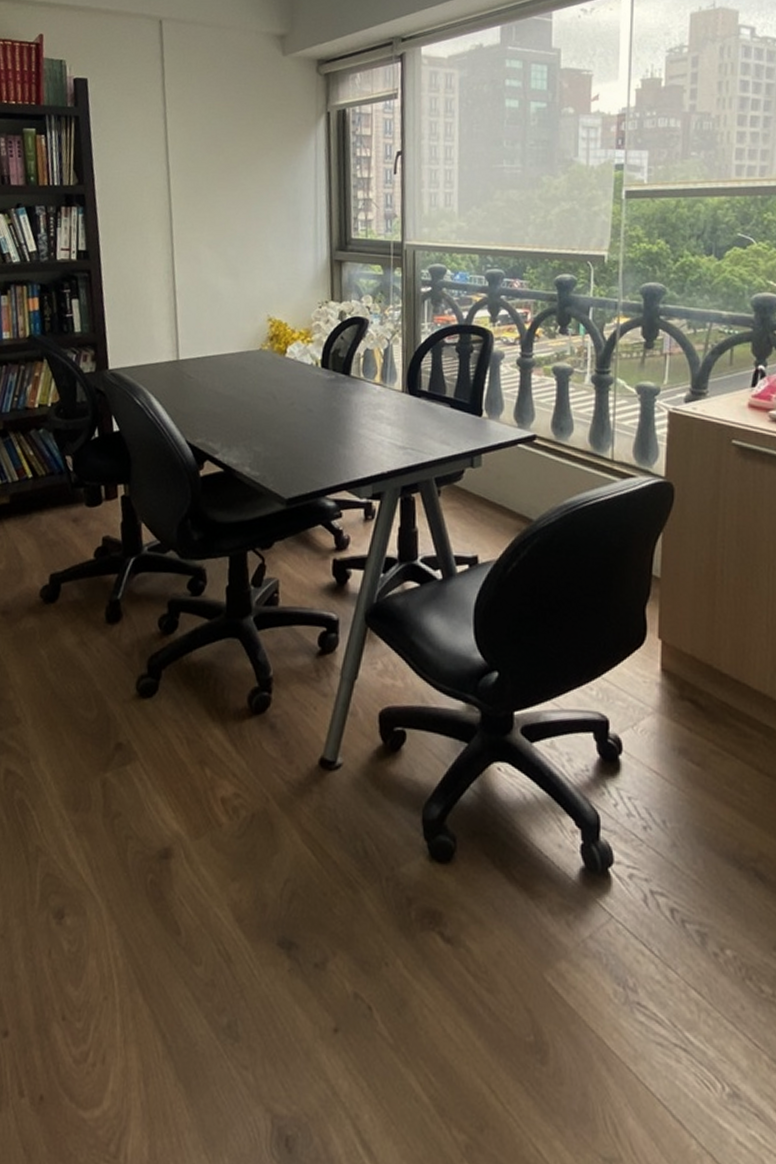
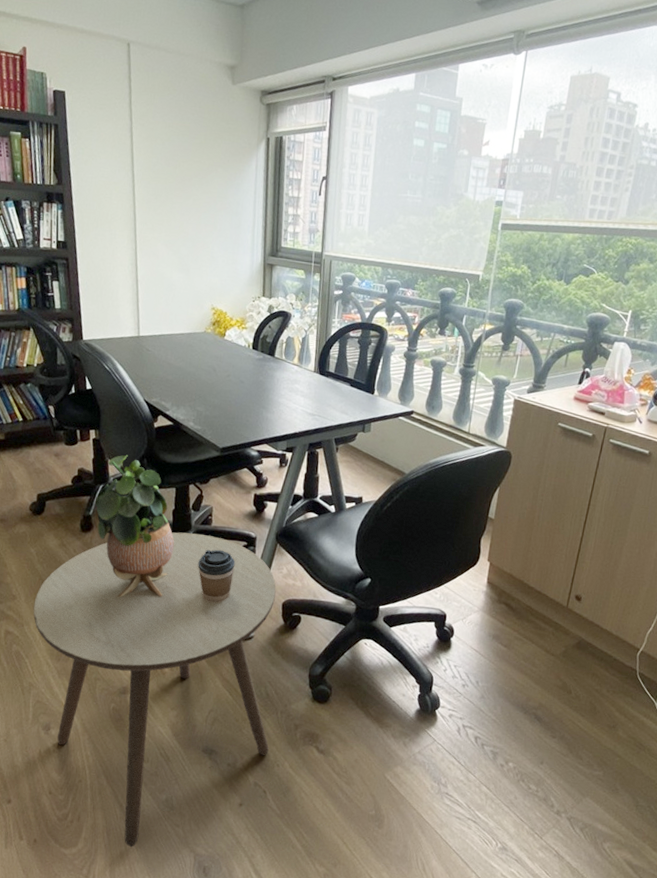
side table: none [42,617,372,1106] -> present [33,532,276,847]
potted plant: none [124,515,229,715] -> present [95,455,174,598]
coffee cup: none [262,639,312,717] -> present [198,549,236,603]

